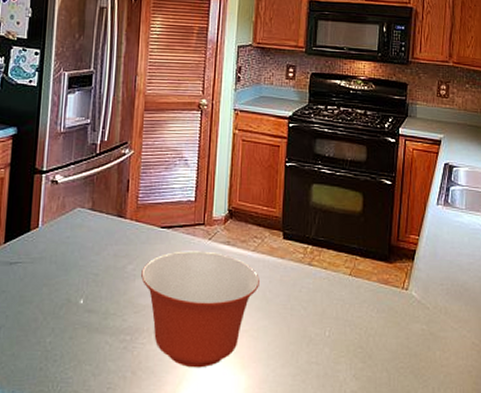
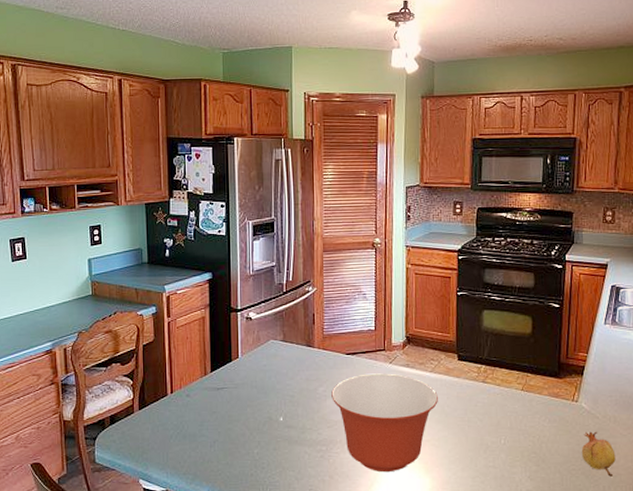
fruit: none [410,324,446,376] -> present [581,431,616,477]

